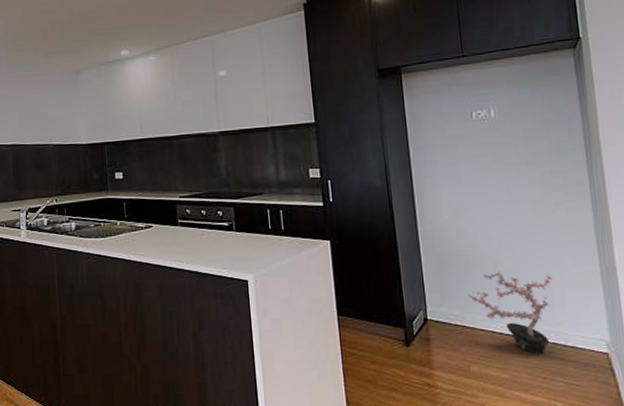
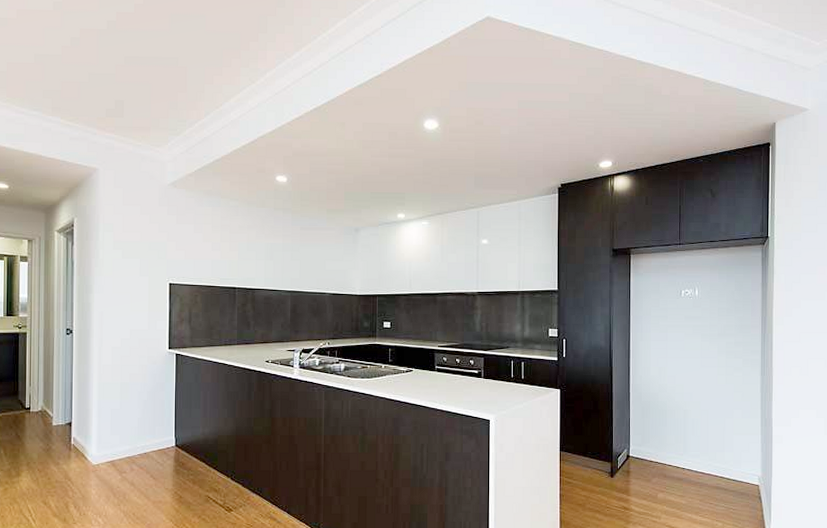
potted plant: present [468,271,553,355] -> none [662,419,726,486]

